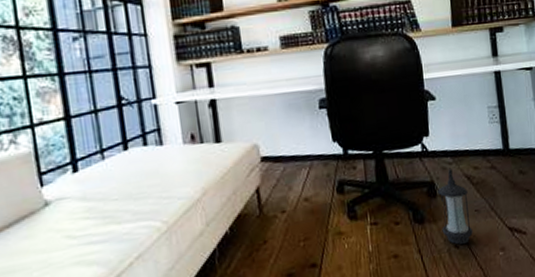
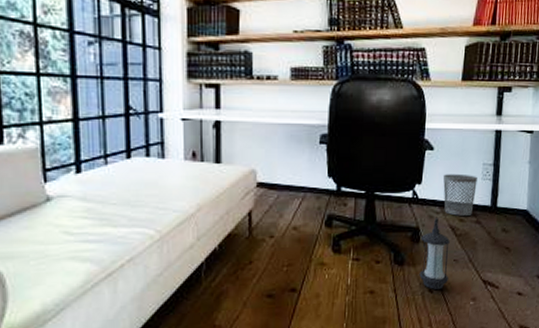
wastebasket: none [450,120,486,164] -> present [443,173,478,216]

